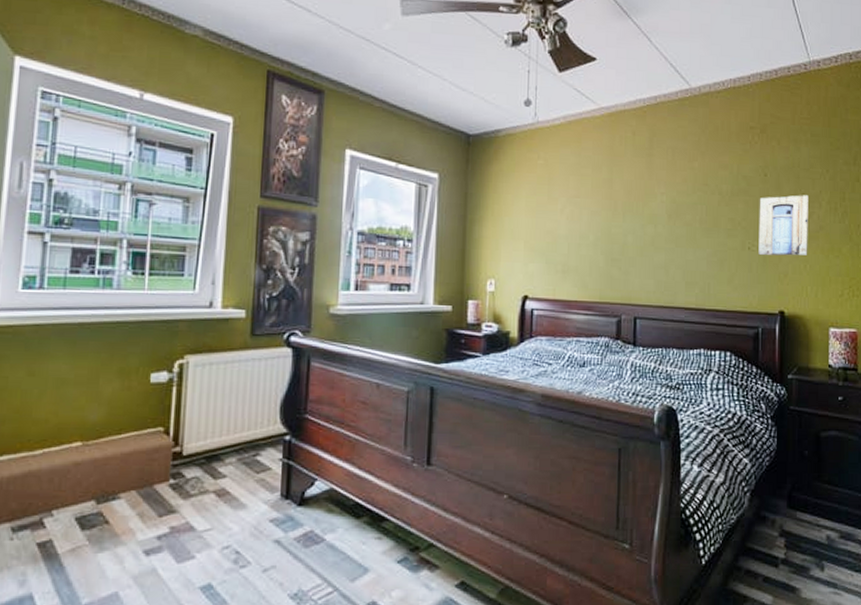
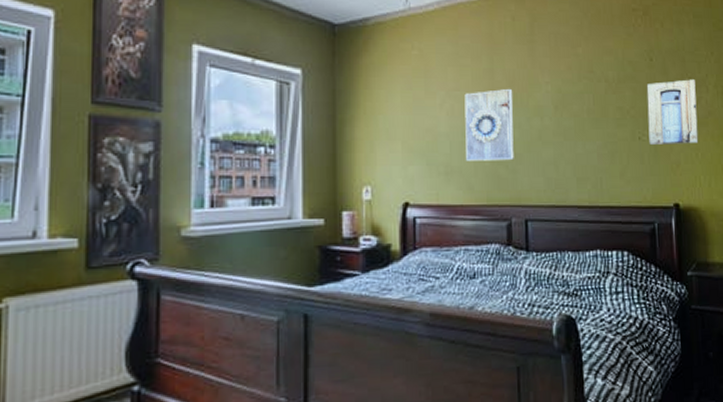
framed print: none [582,198,630,263] -> present [464,89,514,161]

